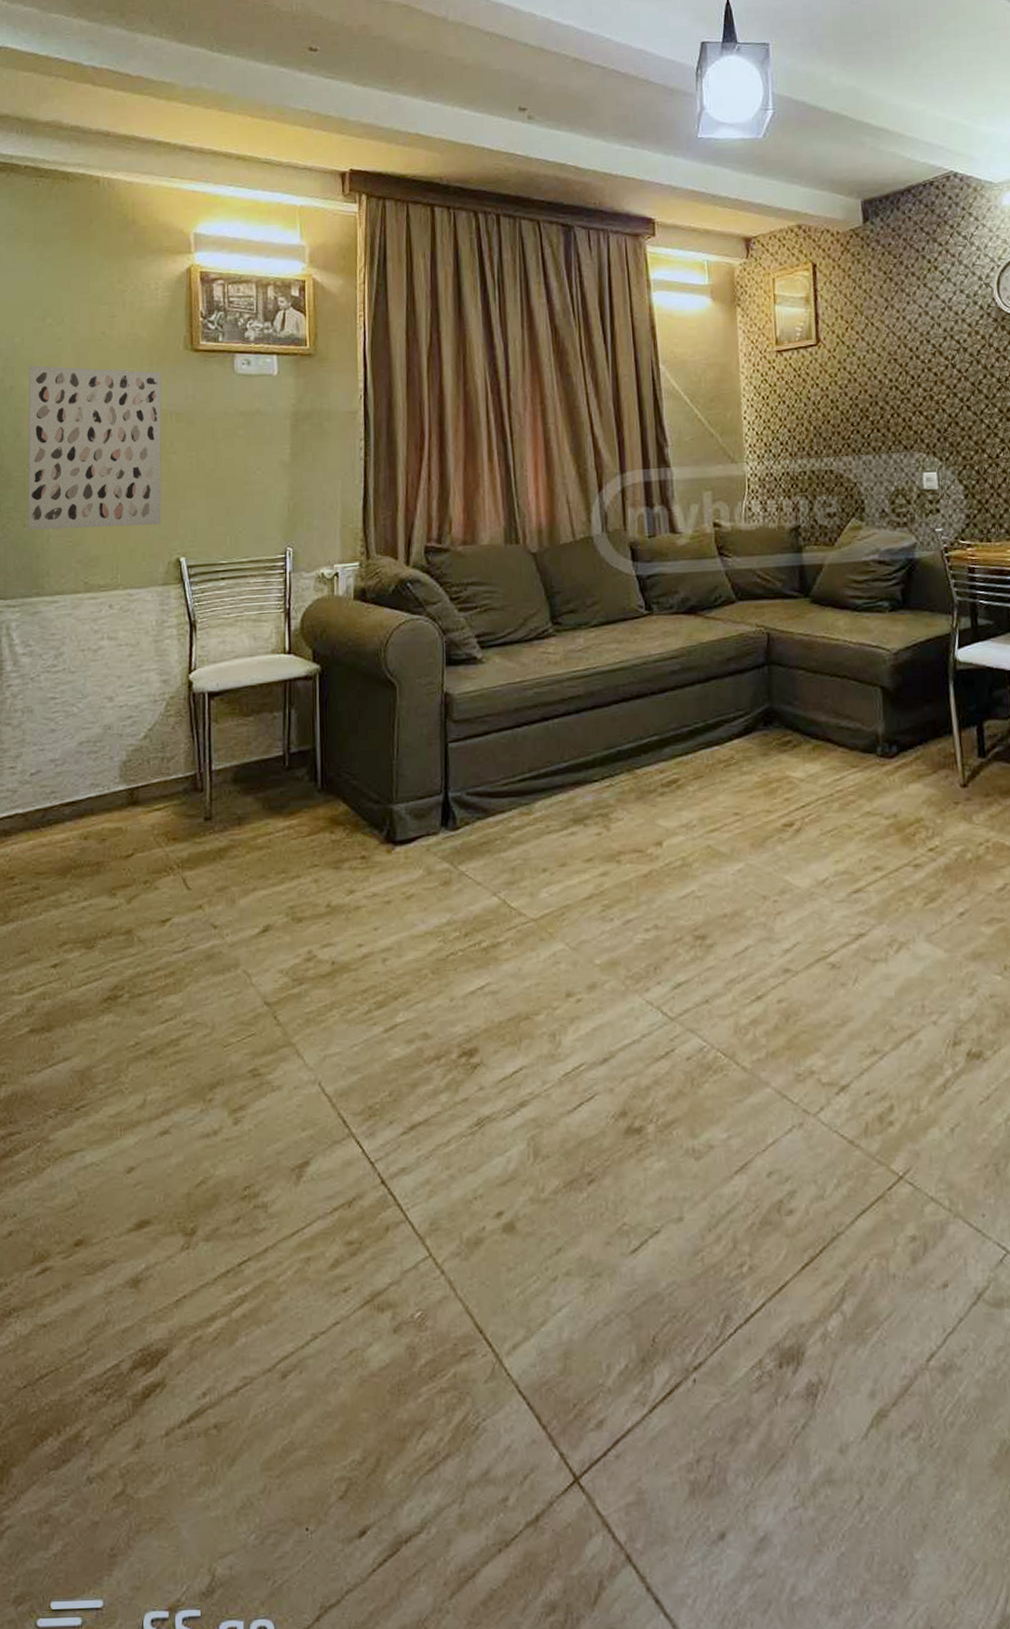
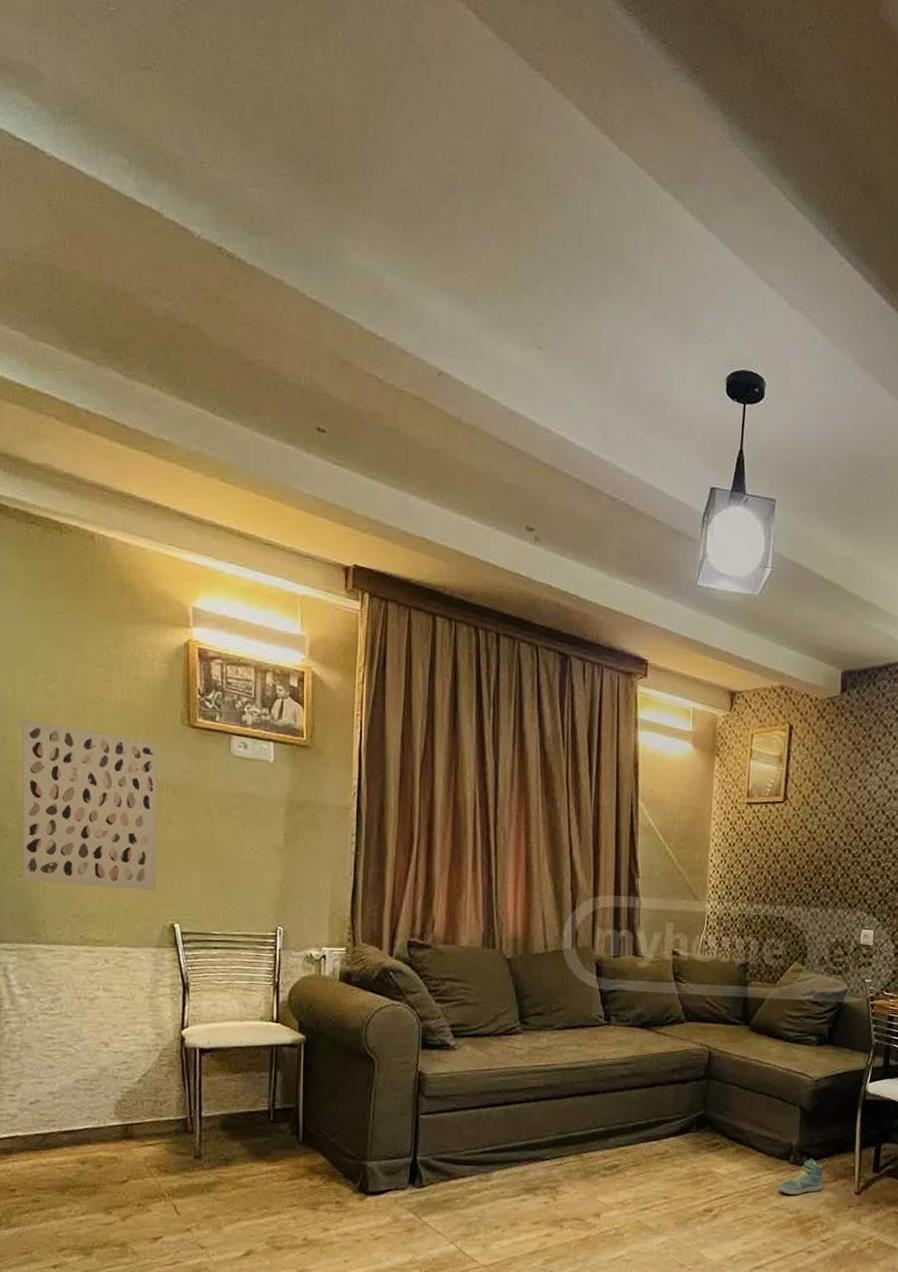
sneaker: none [868,747,922,795] -> present [779,1158,823,1195]

